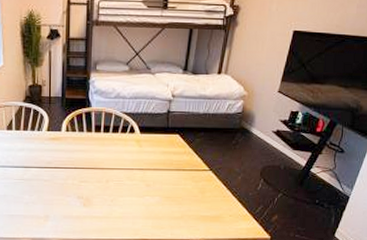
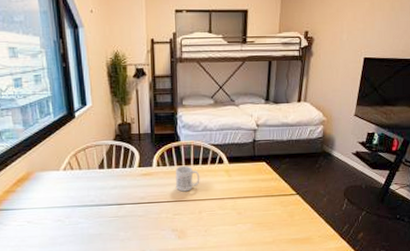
mug: none [84,132,110,159] -> present [176,165,200,192]

